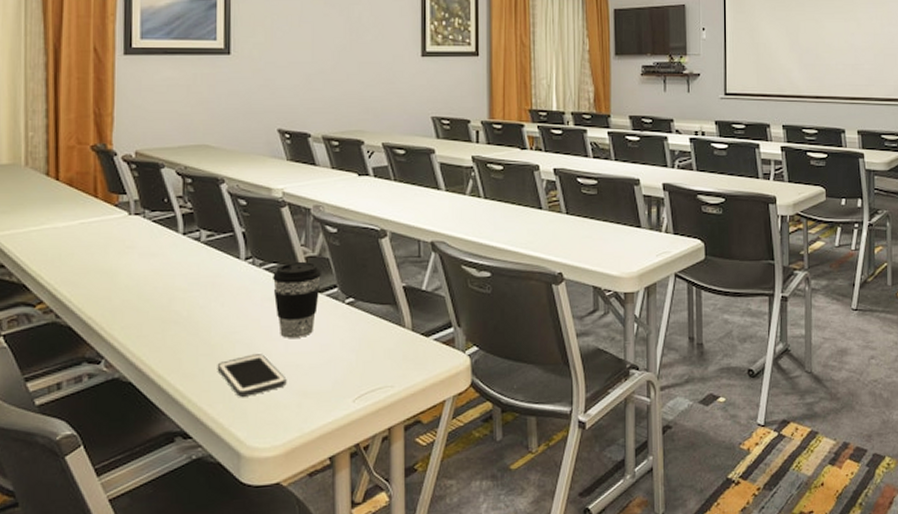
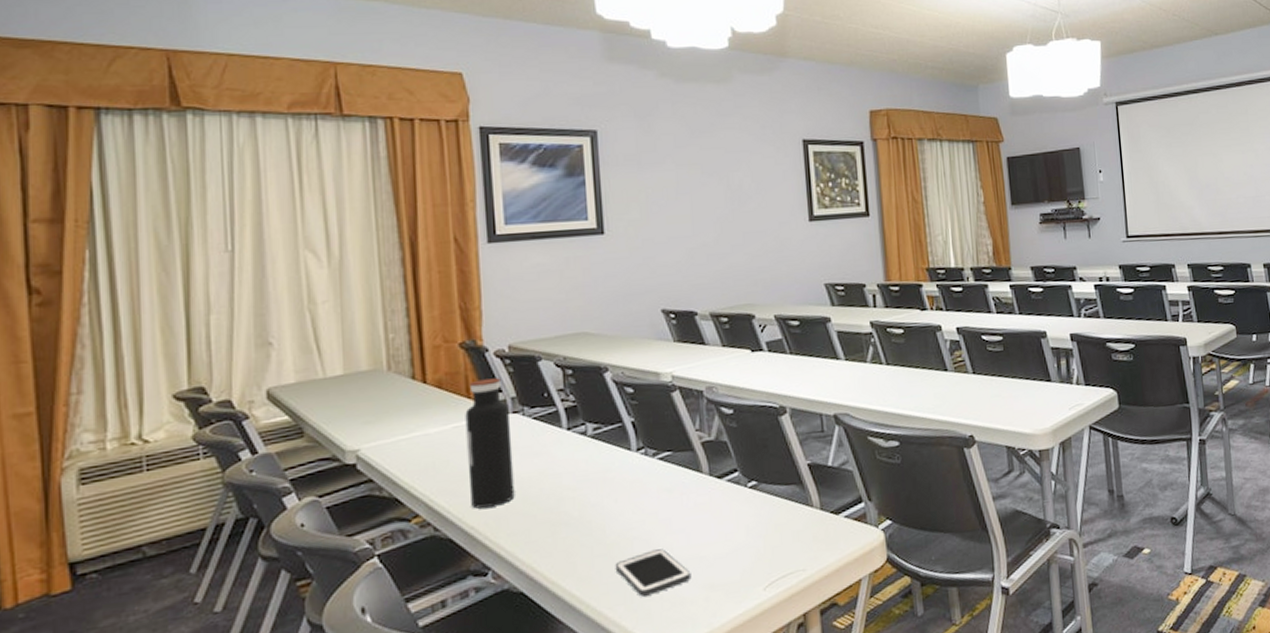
water bottle: none [90,181,132,301] -> present [465,378,515,509]
coffee cup: present [273,261,321,338] -> none [668,446,720,530]

